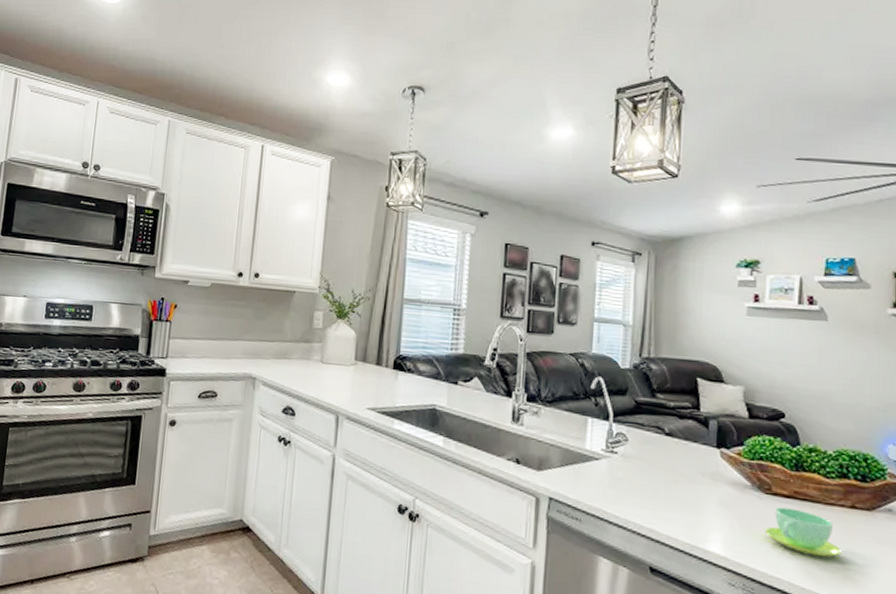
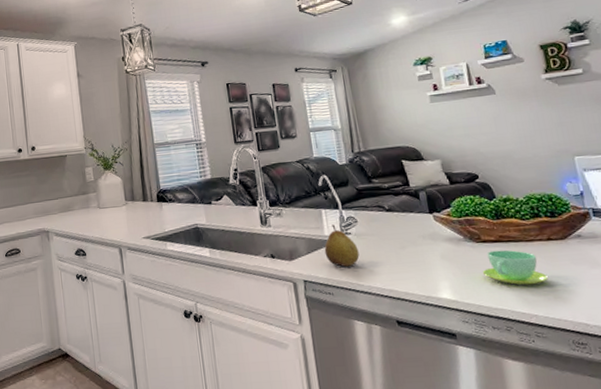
fruit: none [581,438,622,492] -> present [324,224,359,267]

